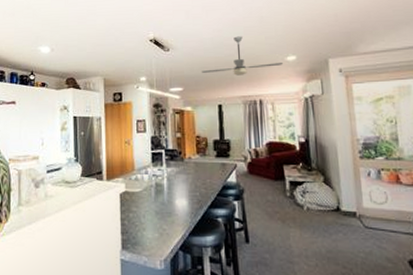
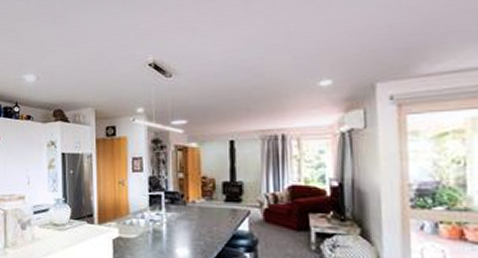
ceiling fan: present [202,36,283,76] -> none [211,57,314,105]

